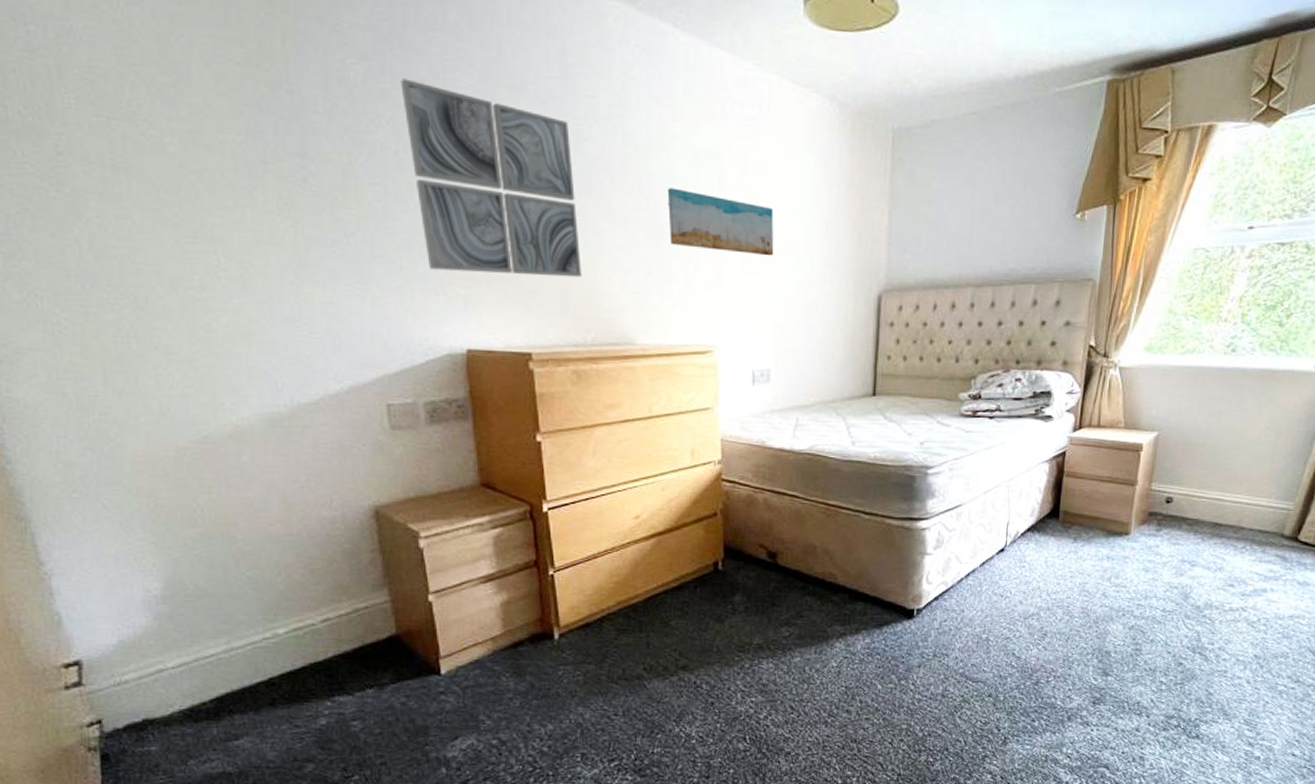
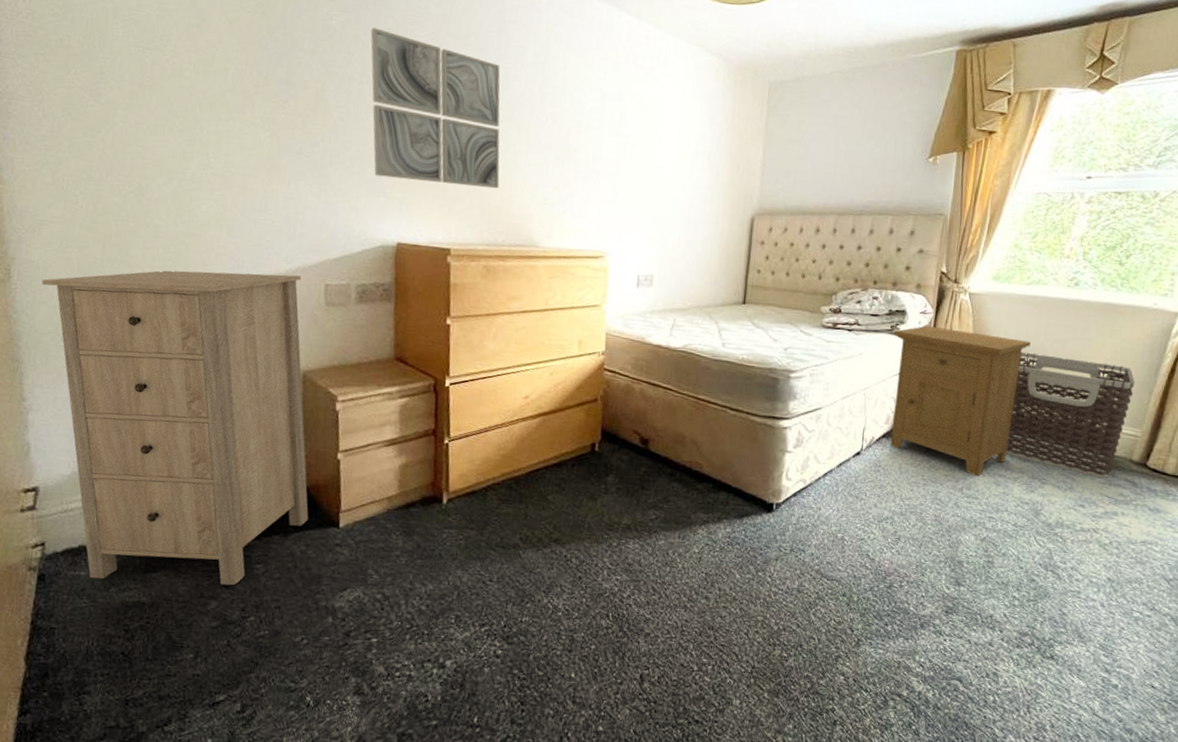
storage cabinet: none [34,396,405,753] -> present [41,270,309,586]
wall art: present [667,188,774,256] -> none [575,120,665,180]
nightstand: none [1036,406,1184,565] -> present [890,325,1031,477]
clothes hamper: none [1155,428,1290,556] -> present [1006,351,1135,479]

